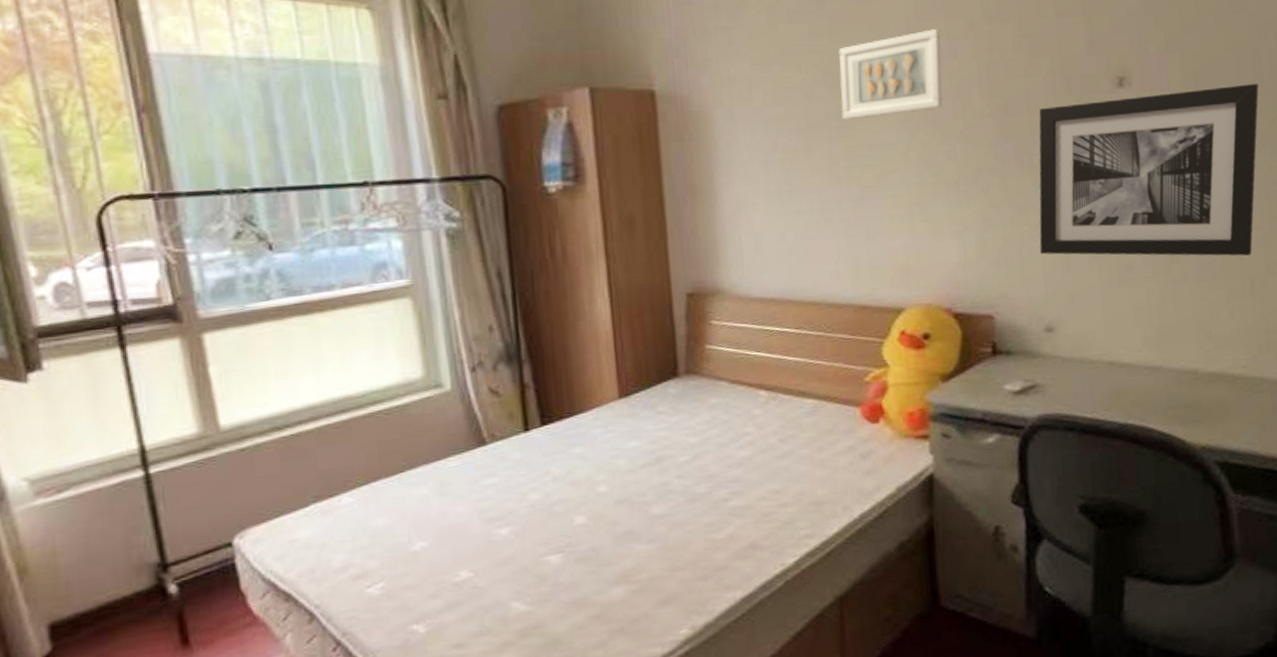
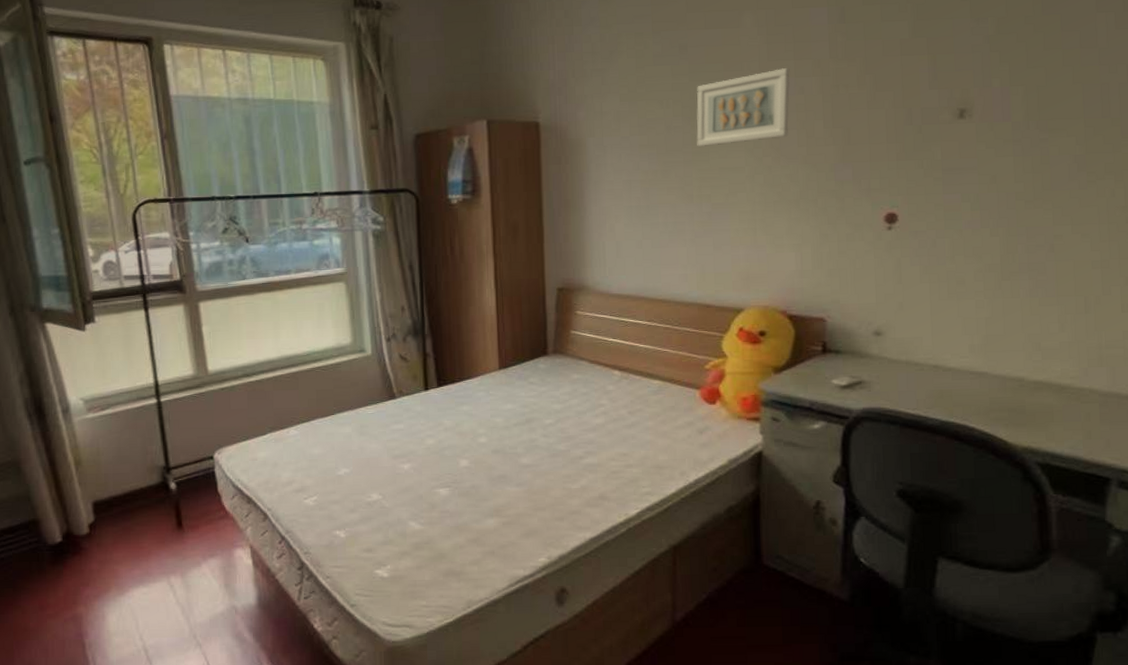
wall art: present [1039,84,1259,256] -> none [873,115,1106,275]

